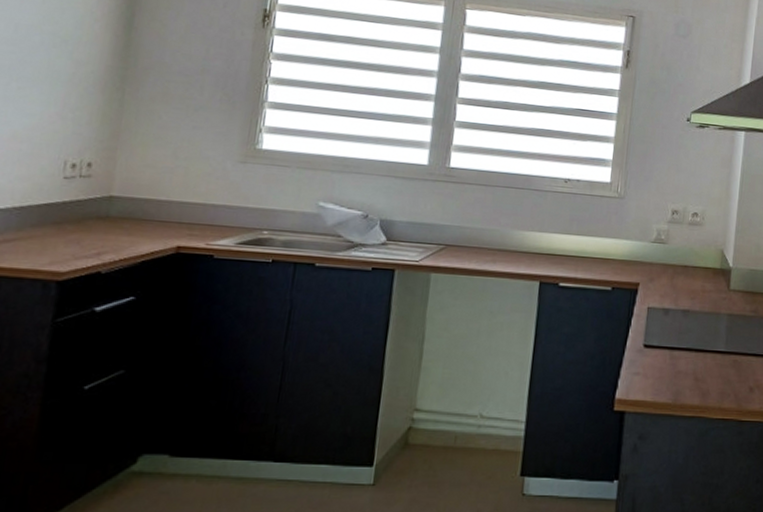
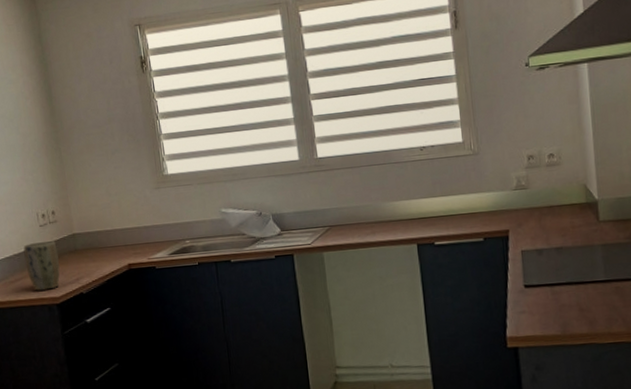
plant pot: none [25,196,81,261] -> present [23,240,60,291]

